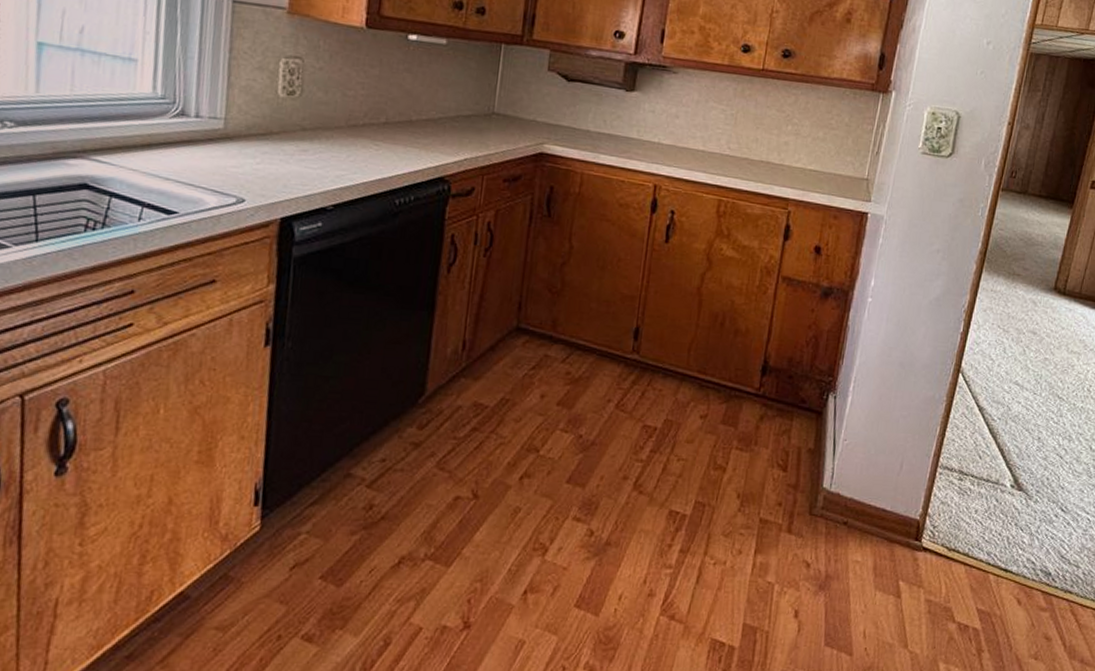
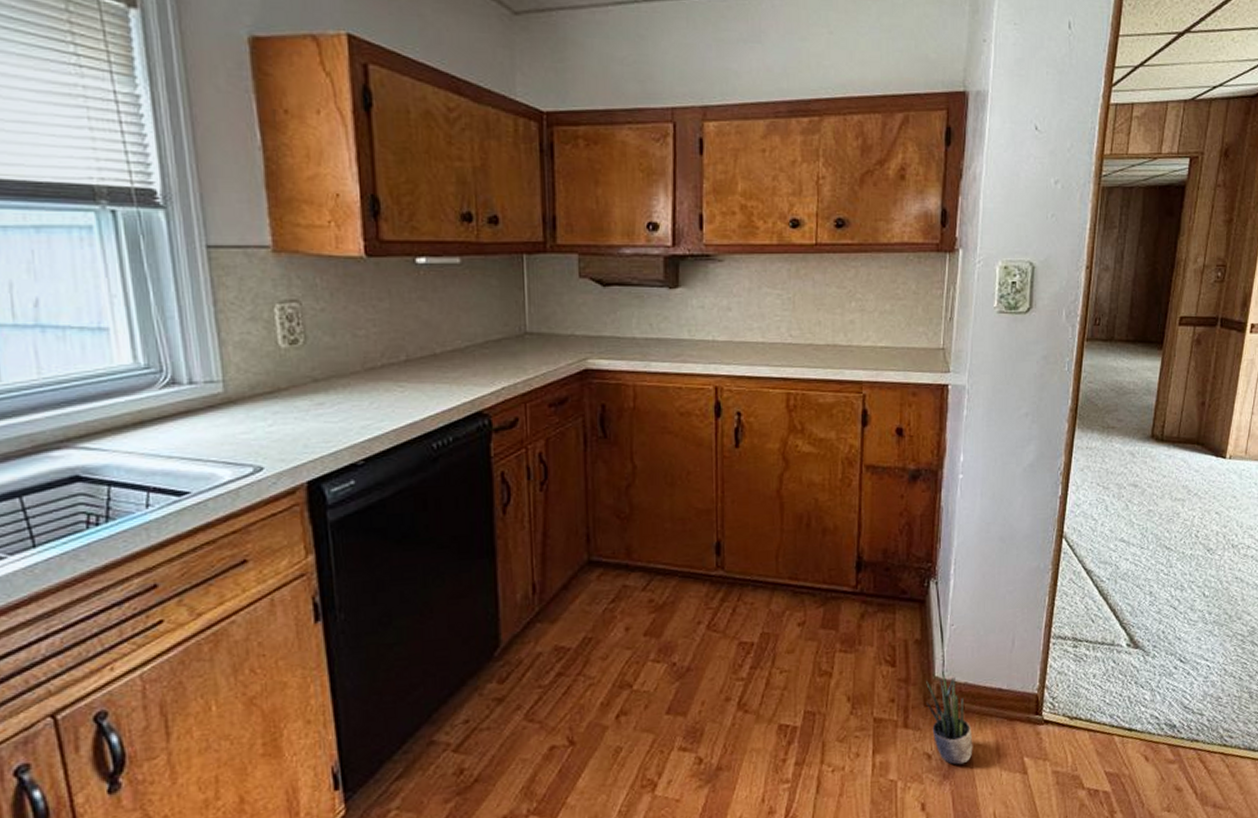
potted plant: none [811,482,852,578] -> present [926,670,973,765]

